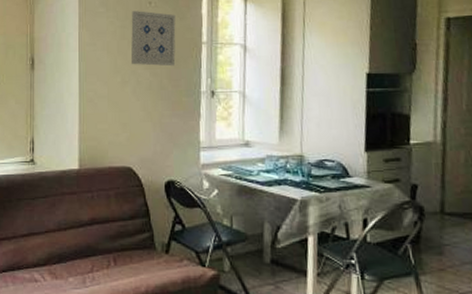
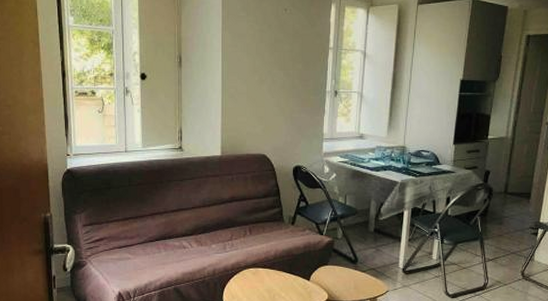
wall art: present [130,11,176,67] -> none [267,17,307,68]

